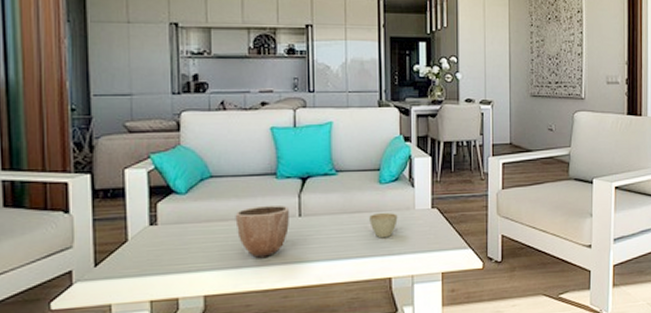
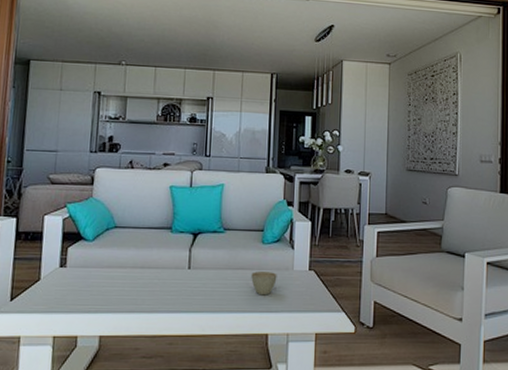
decorative bowl: present [235,206,289,258] -> none [132,257,180,305]

